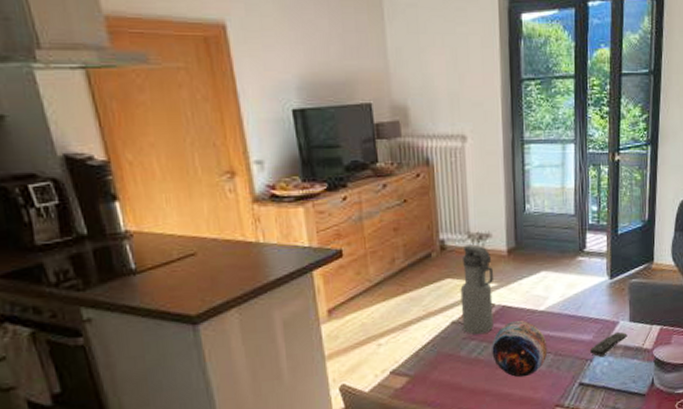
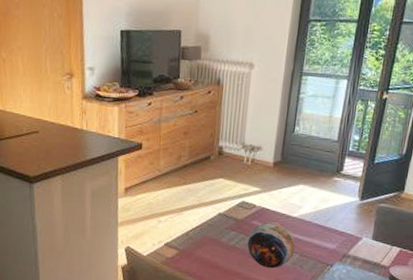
water bottle: present [460,244,494,335] -> none [226,153,259,228]
remote control: present [590,331,628,358] -> none [332,246,368,265]

